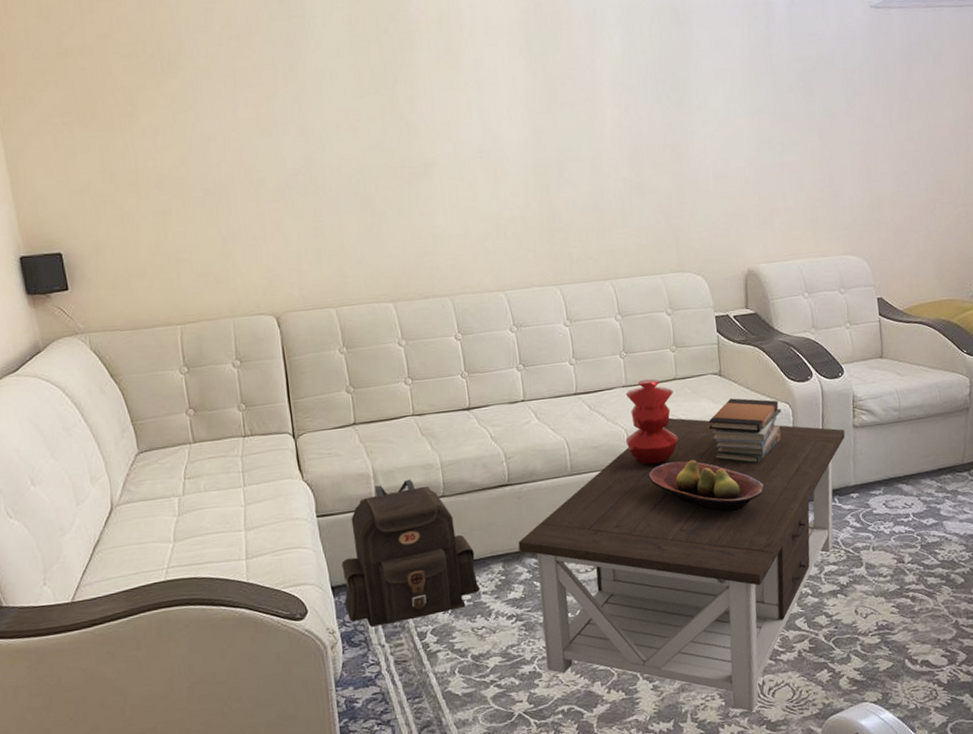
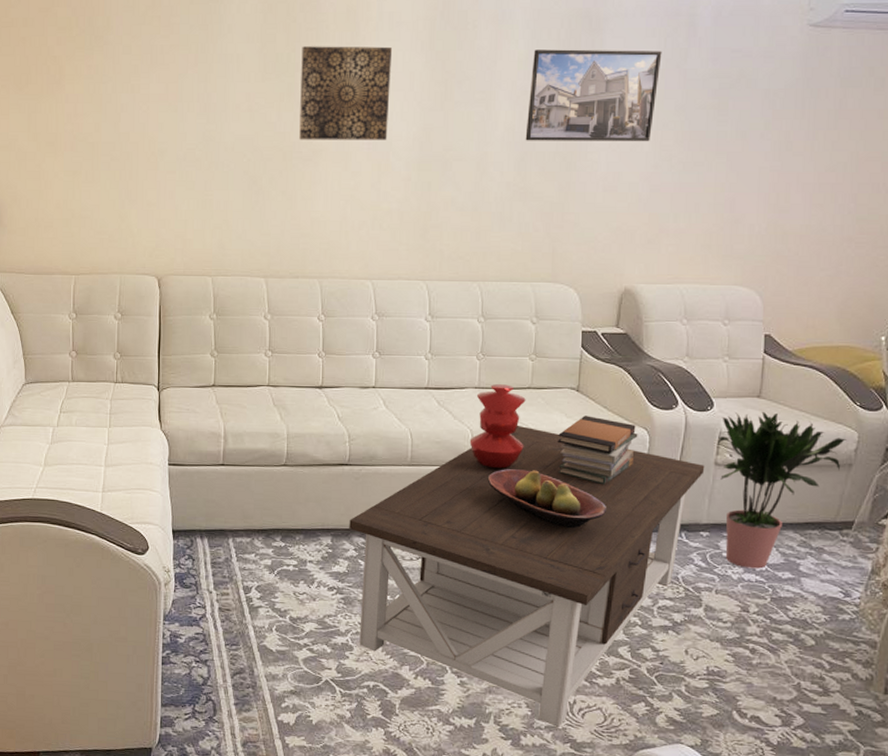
backpack: present [341,479,481,627] -> none [182,444,308,574]
wall art: none [397,52,499,155] -> present [299,46,393,140]
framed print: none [629,39,749,136] -> present [525,49,662,141]
potted plant: none [852,370,961,521] -> present [716,412,847,569]

